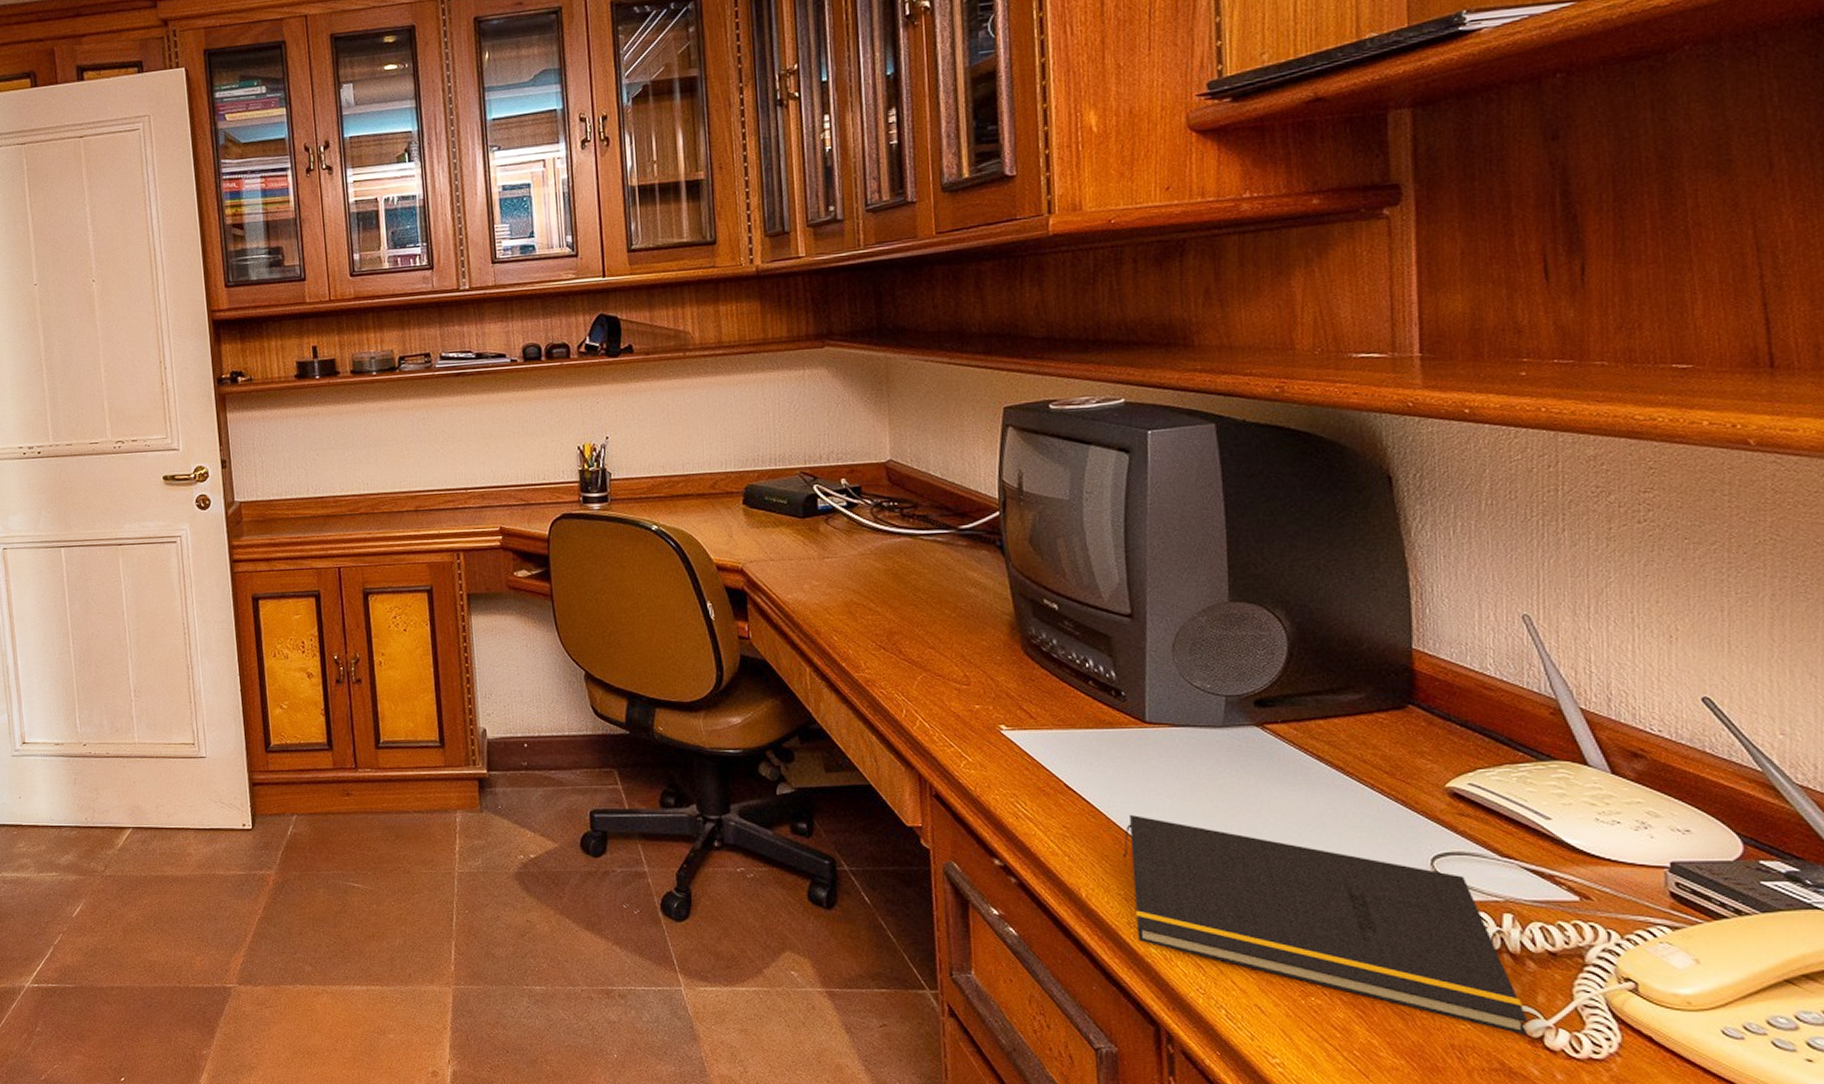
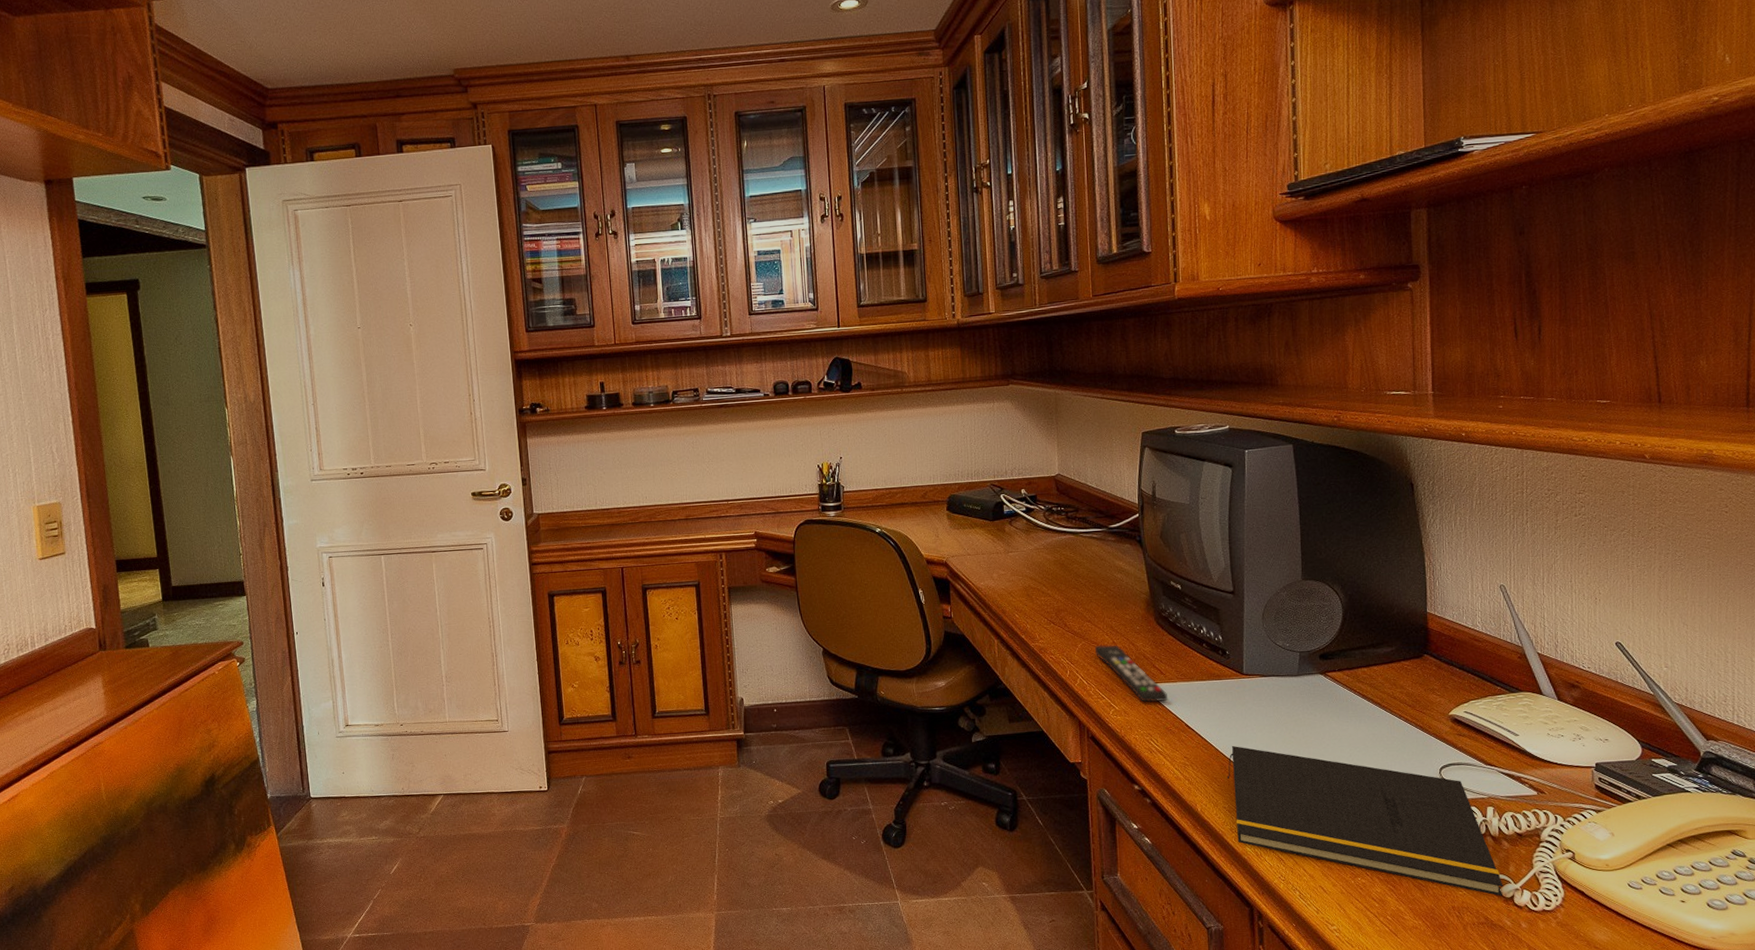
remote control: none [939,678,1040,753] -> present [1094,644,1167,702]

